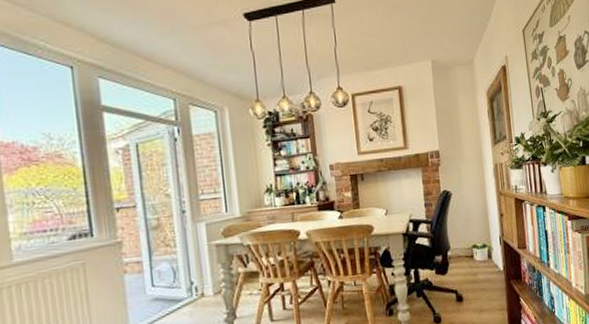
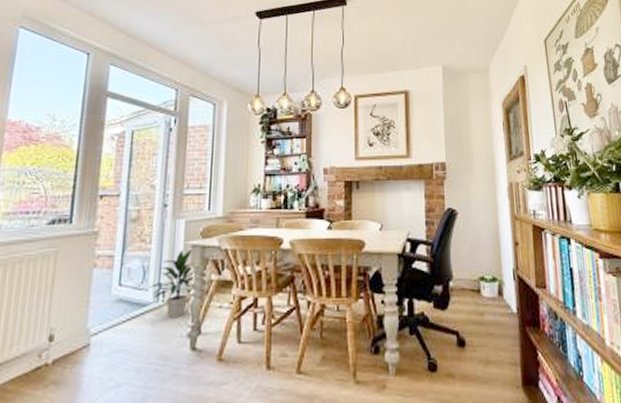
indoor plant: none [180,249,225,309] -> present [148,250,196,319]

